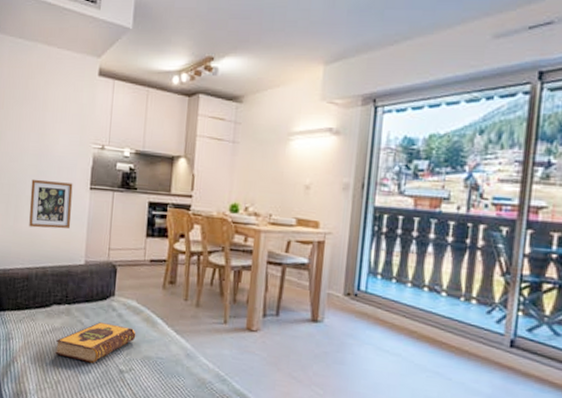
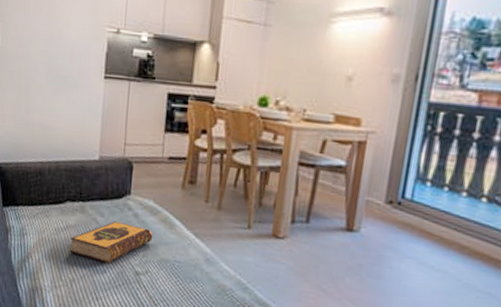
picture frame: present [29,179,73,229] -> none [41,66,86,122]

